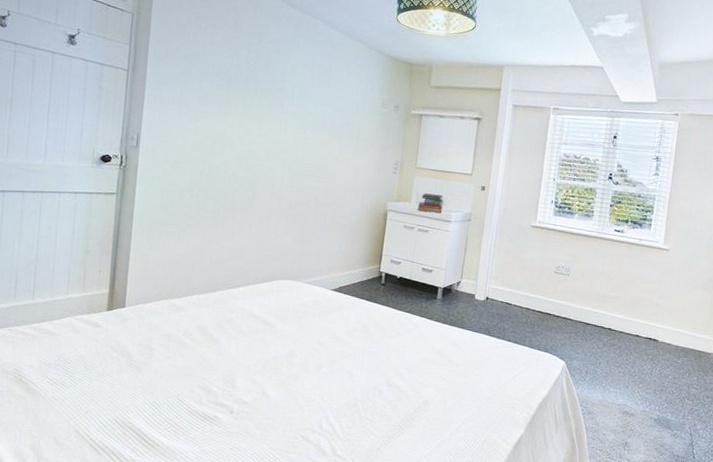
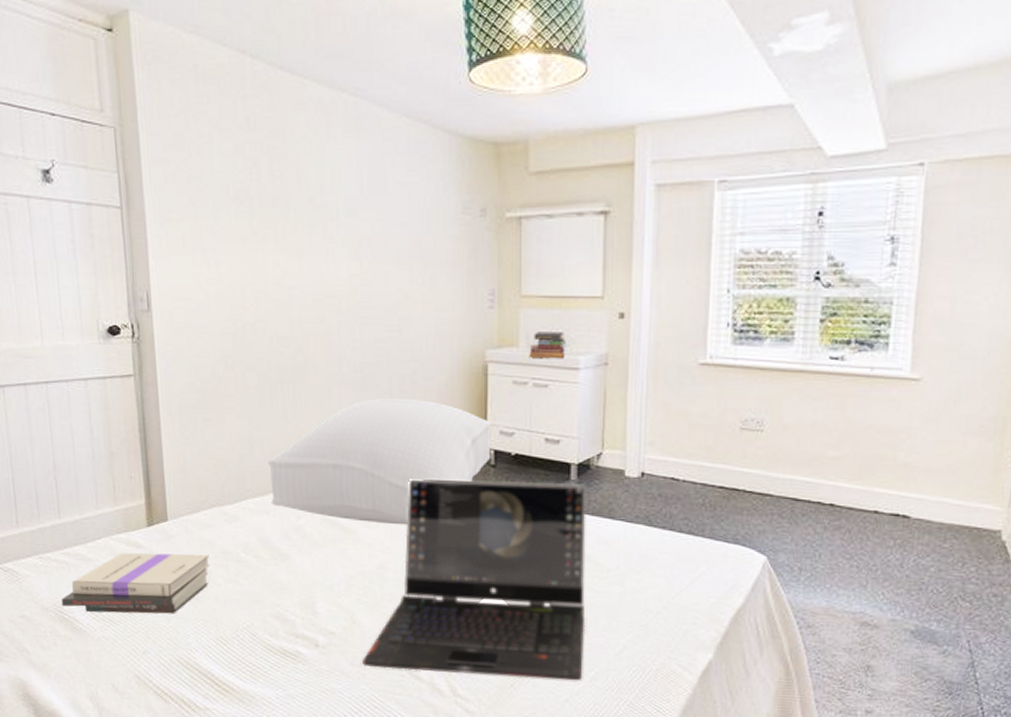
books: none [21,330,155,382] -> present [61,553,210,614]
cushion: none [211,228,385,324] -> present [269,397,491,526]
laptop computer: none [266,289,448,447] -> present [362,478,587,681]

